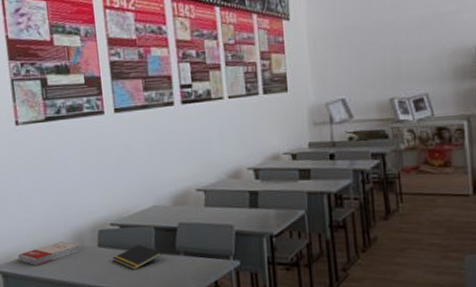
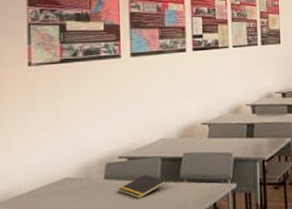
book: present [18,241,80,265] -> none [16,176,86,202]

